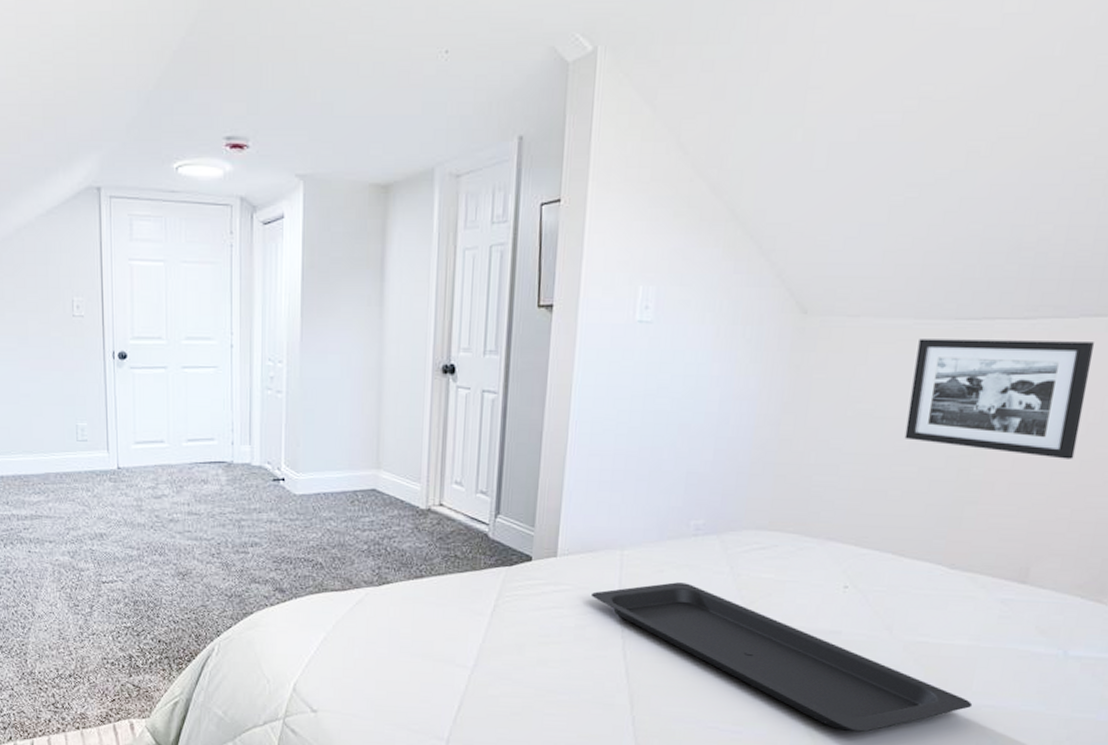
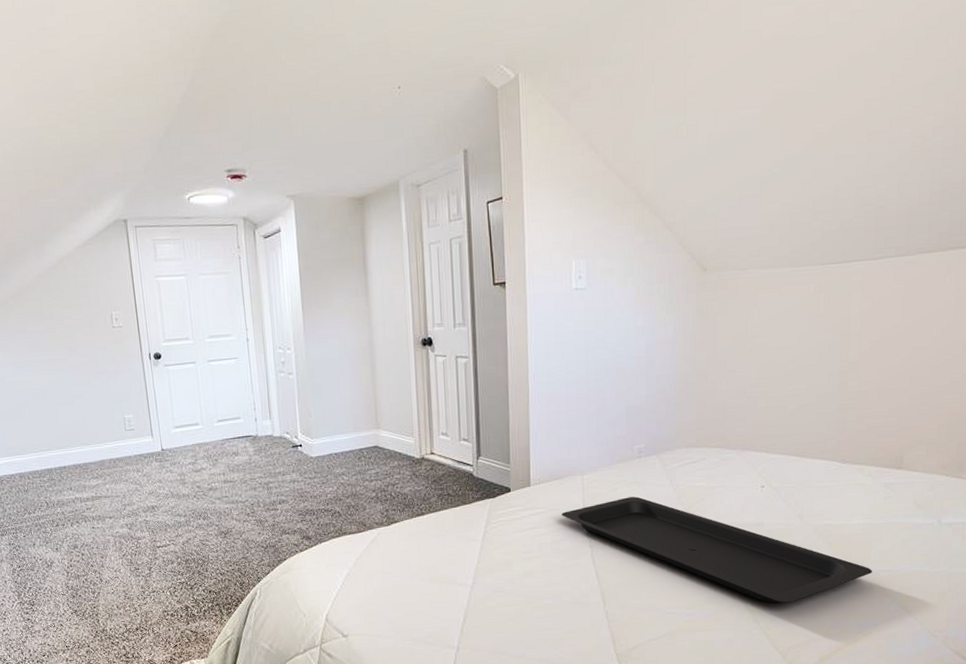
picture frame: present [904,339,1095,459] -> none [794,273,930,367]

